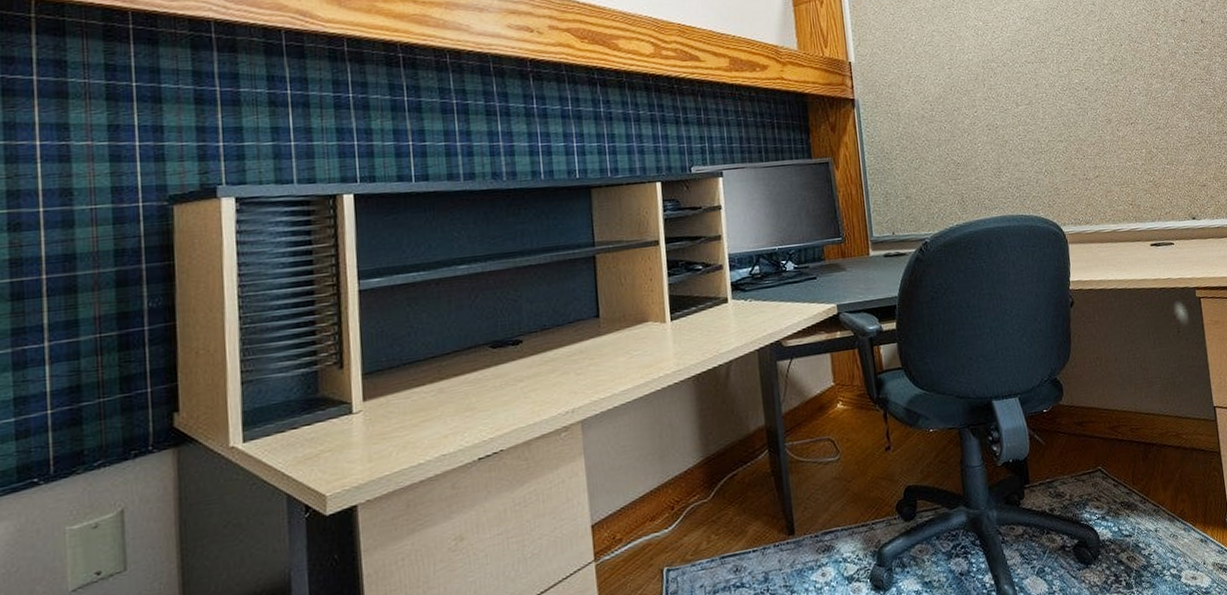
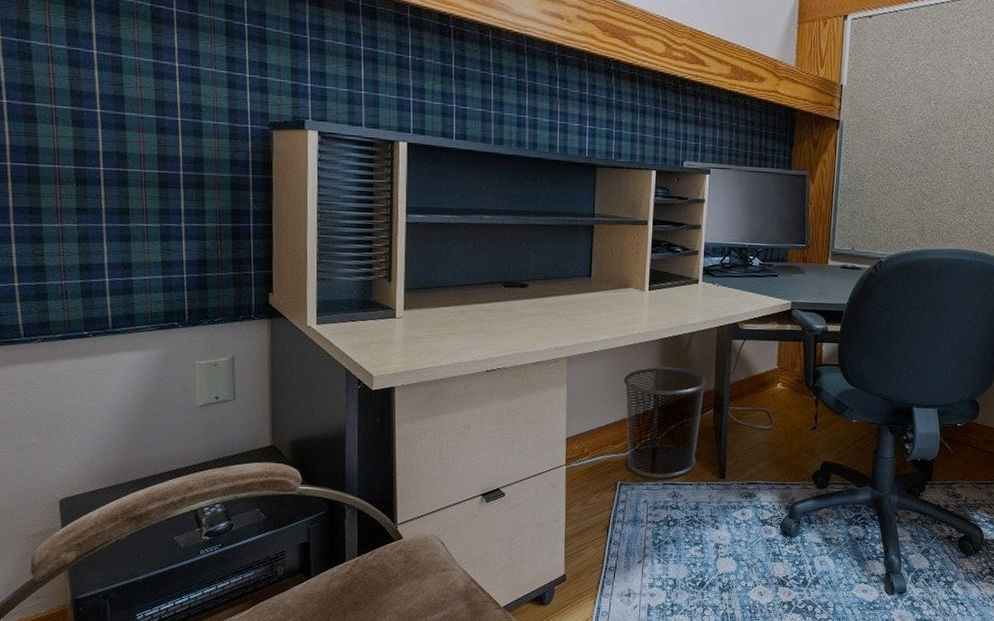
waste bin: none [654,406,757,554] -> present [623,366,707,478]

